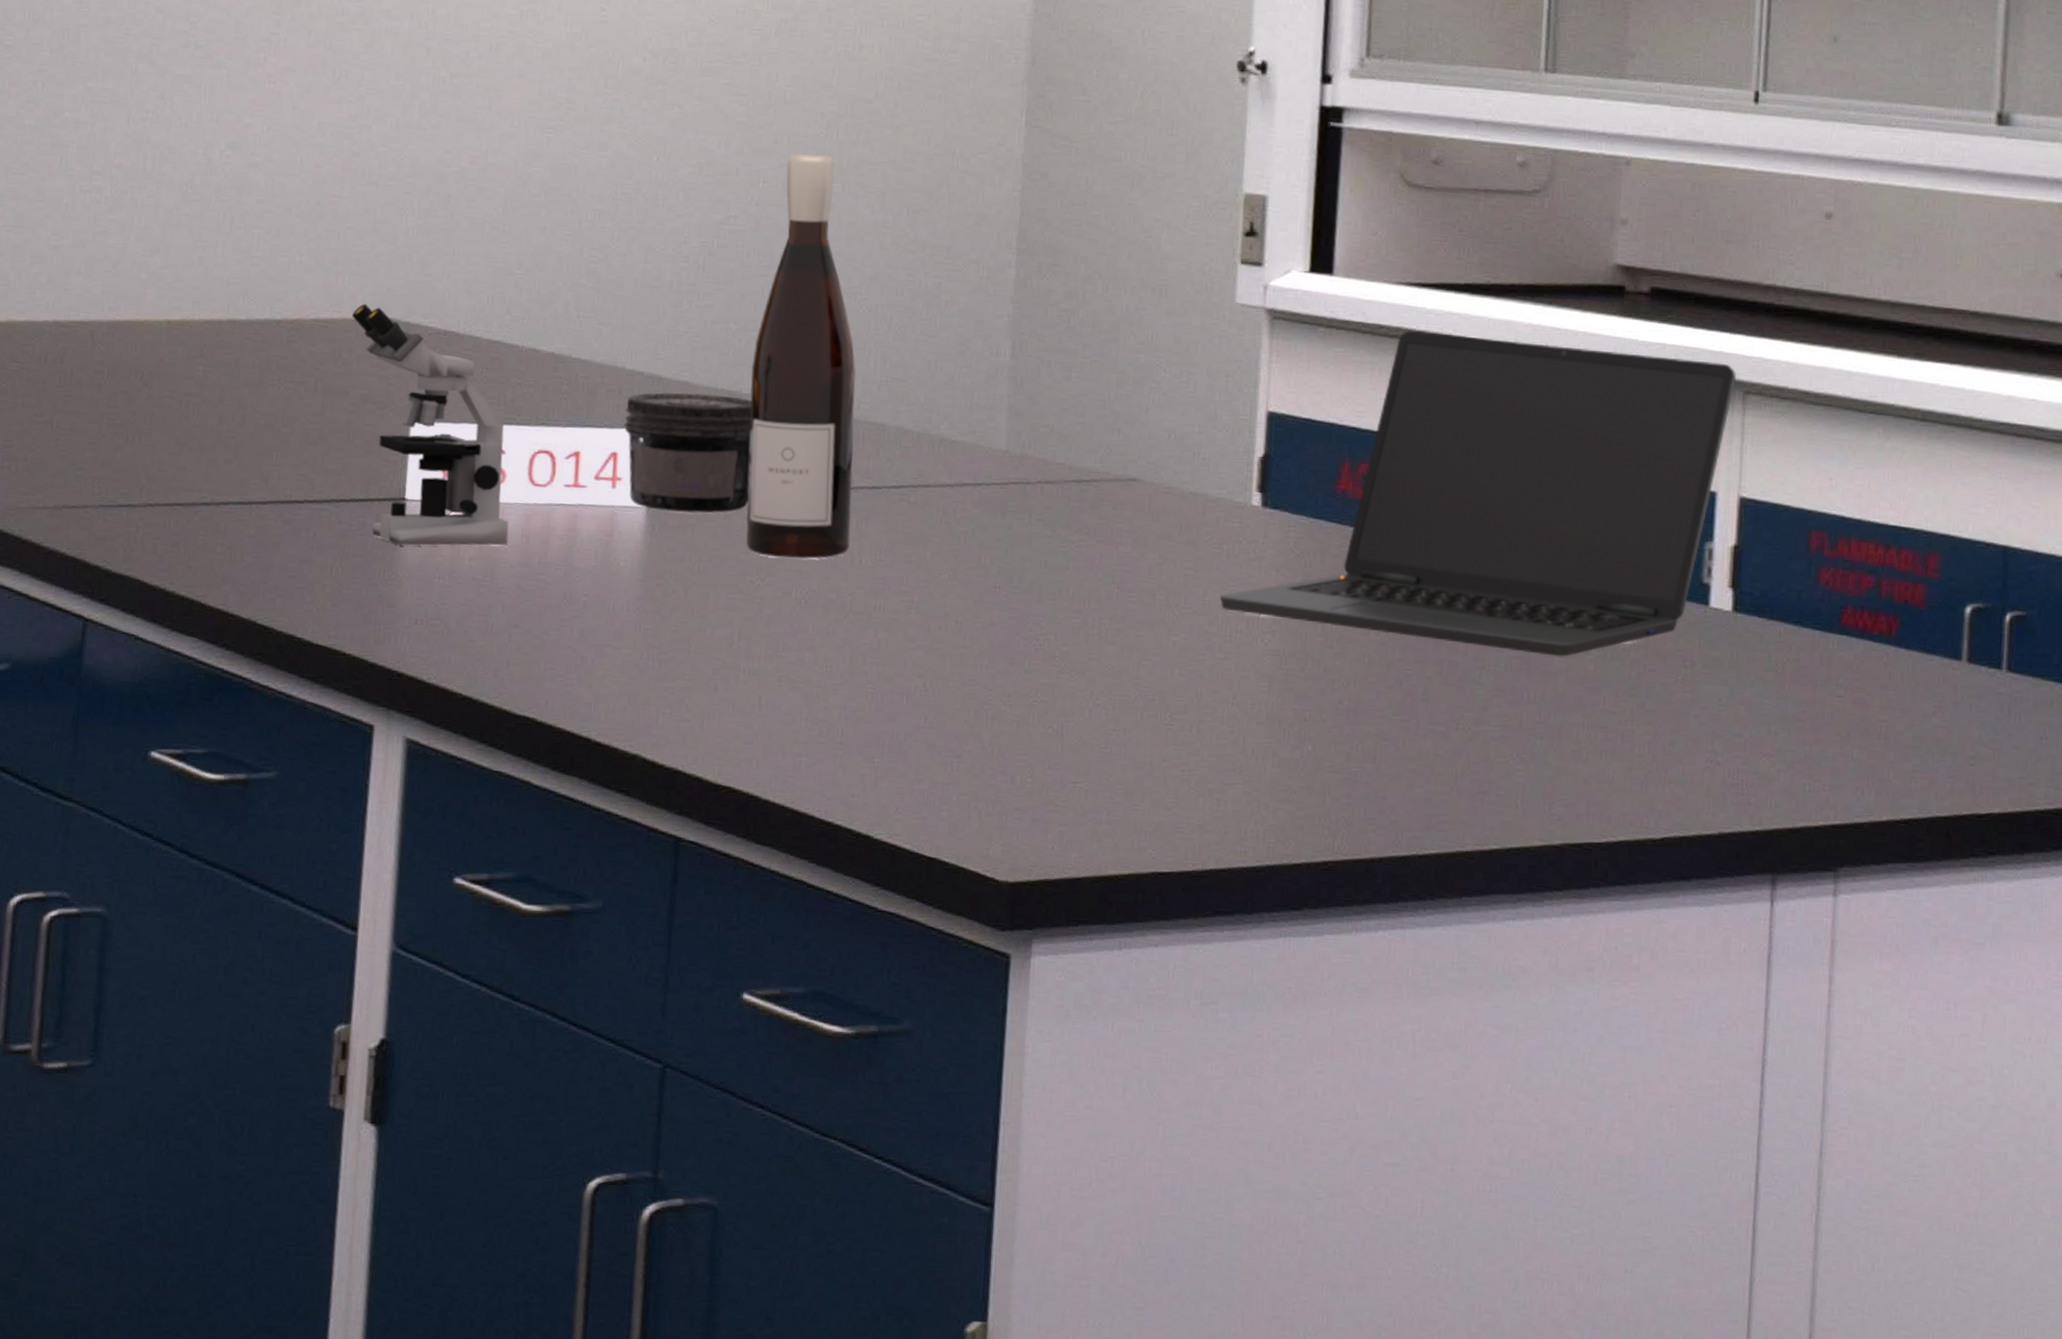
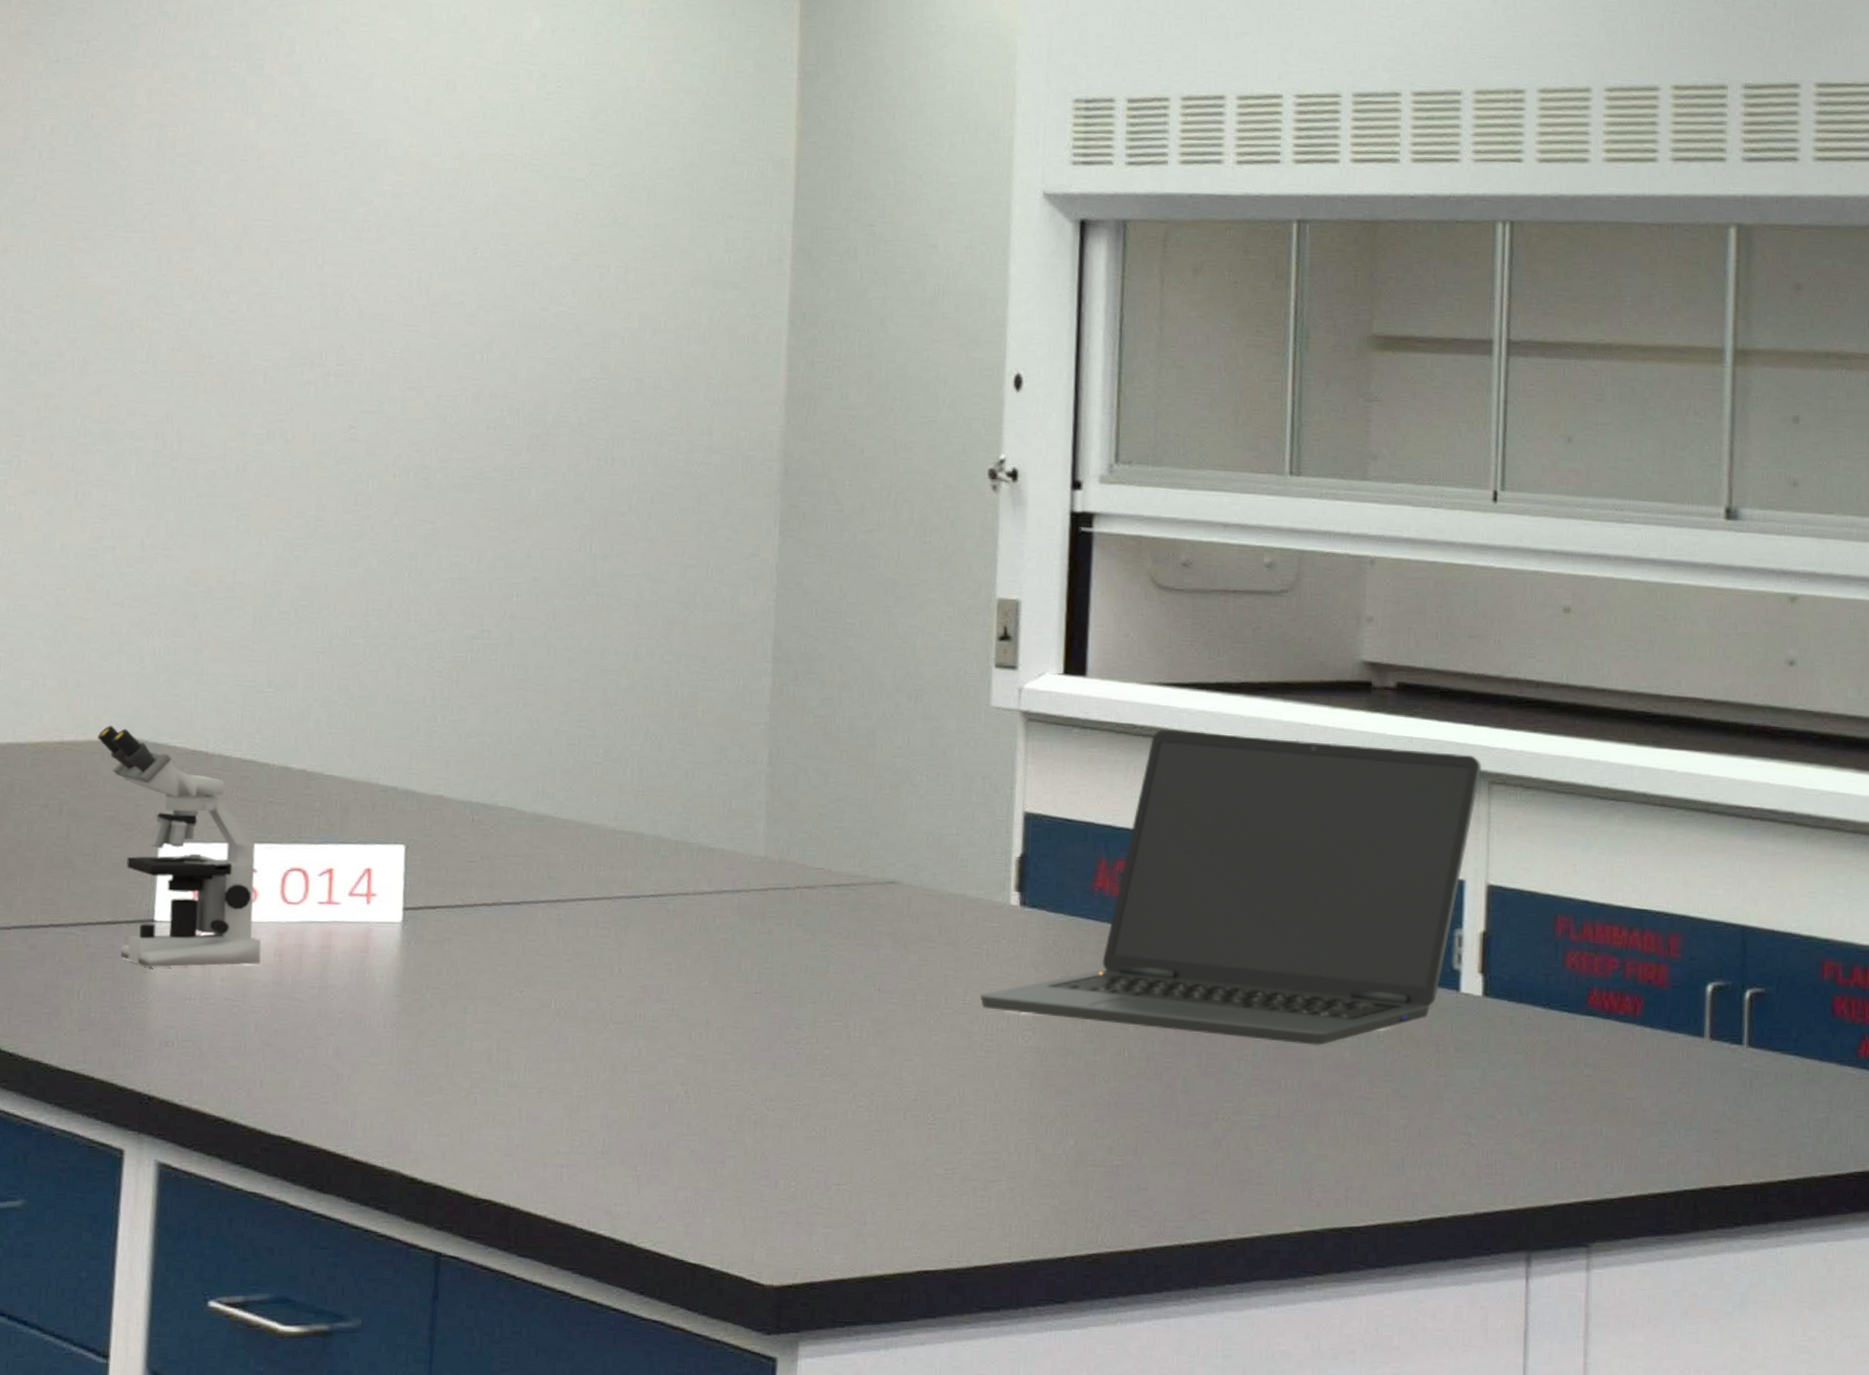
jar: present [623,392,752,514] -> none [378,807,508,928]
bottle: present [745,154,857,560] -> none [503,567,614,970]

